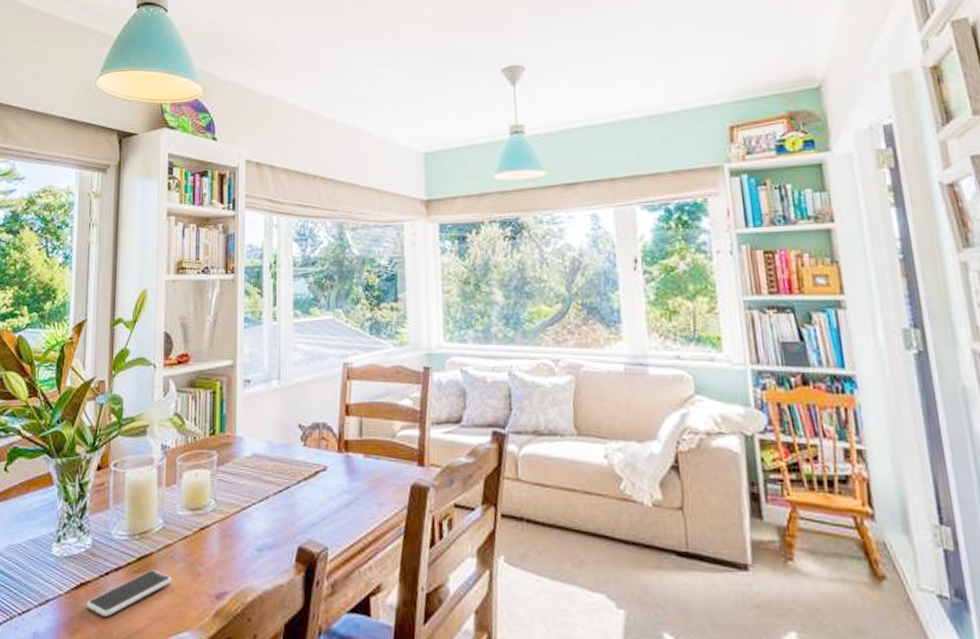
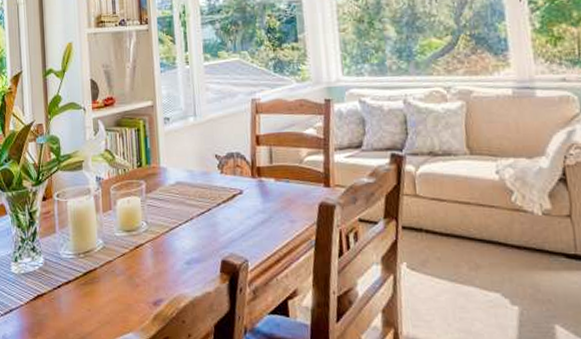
smartphone: present [86,569,171,616] -> none [44,282,114,322]

